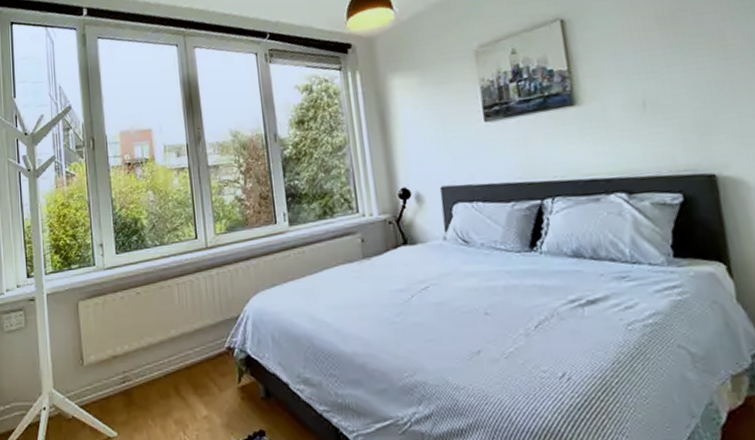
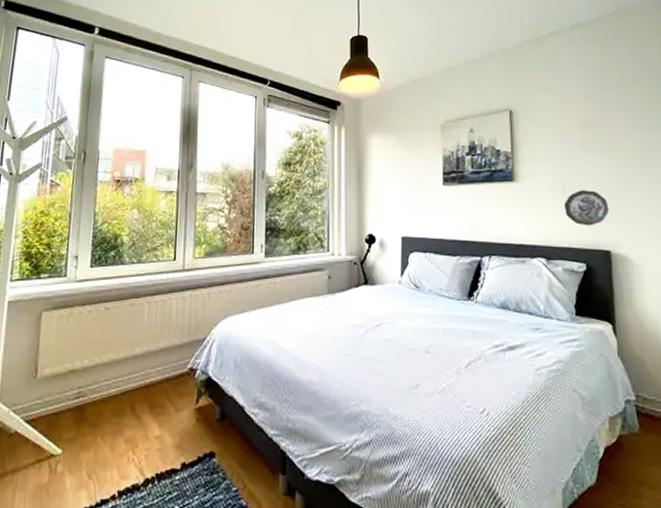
decorative plate: none [644,102,710,148] -> present [563,190,610,226]

